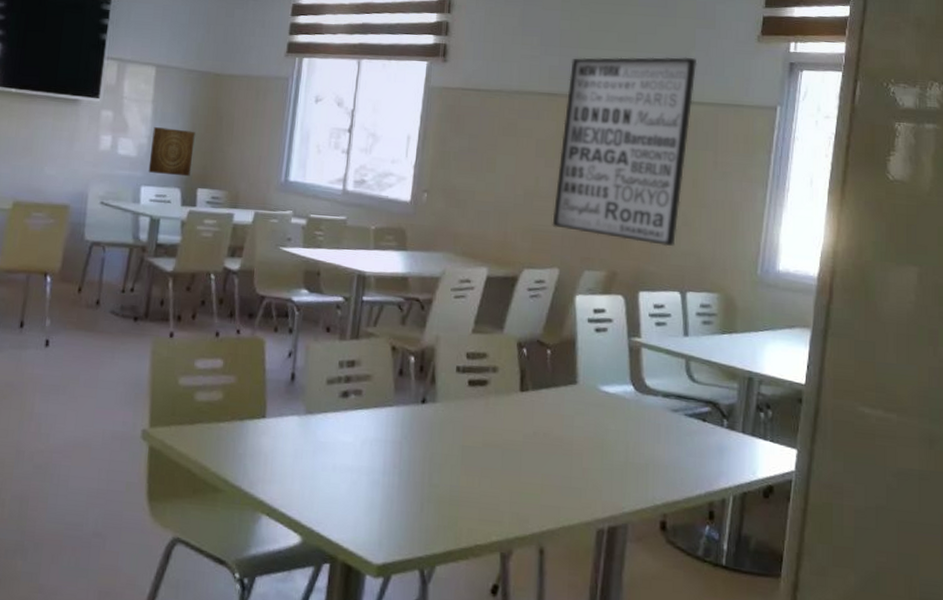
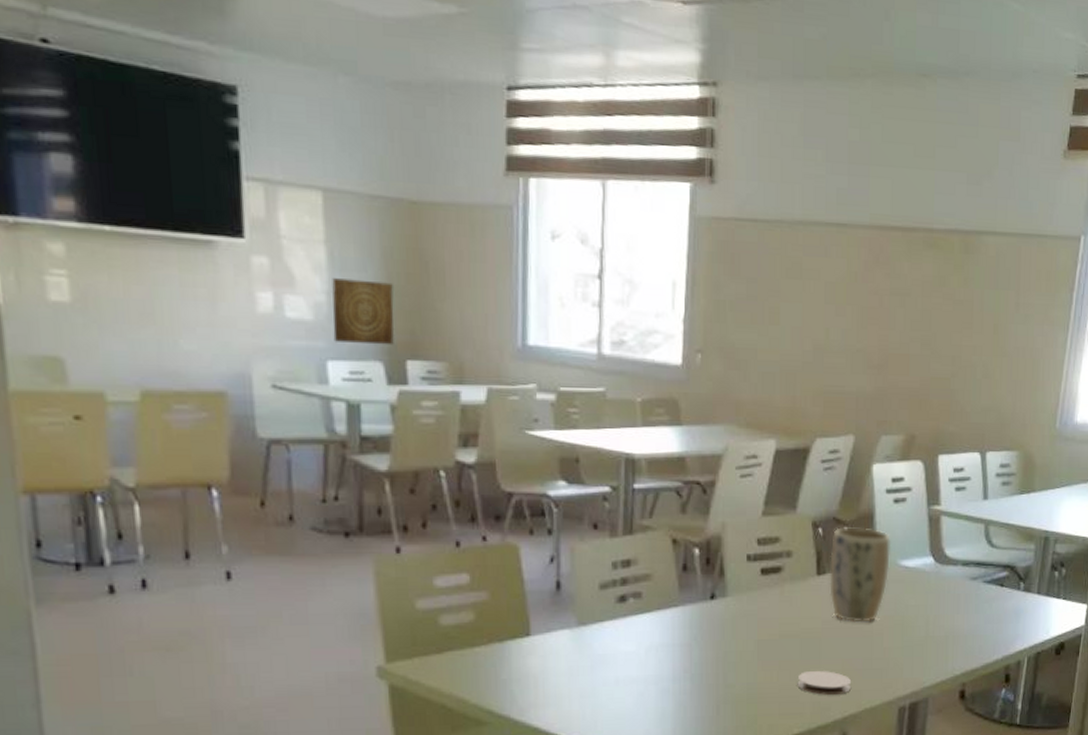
coaster: none [497,481,551,508] -> present [797,671,852,695]
plant pot: none [531,349,591,442] -> present [829,527,890,623]
wall art: present [552,57,698,247] -> none [845,176,1000,403]

